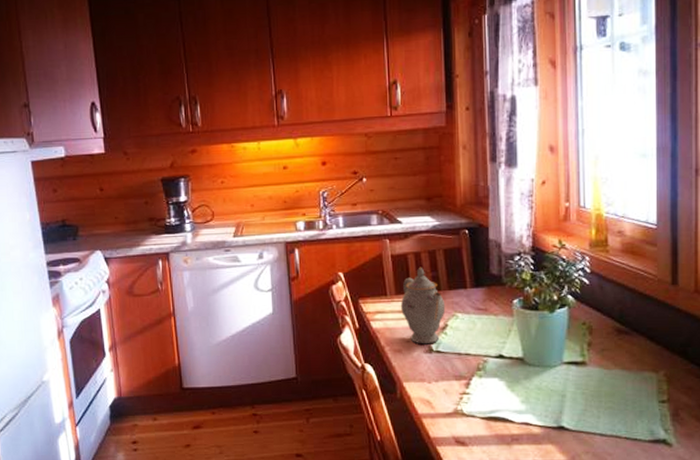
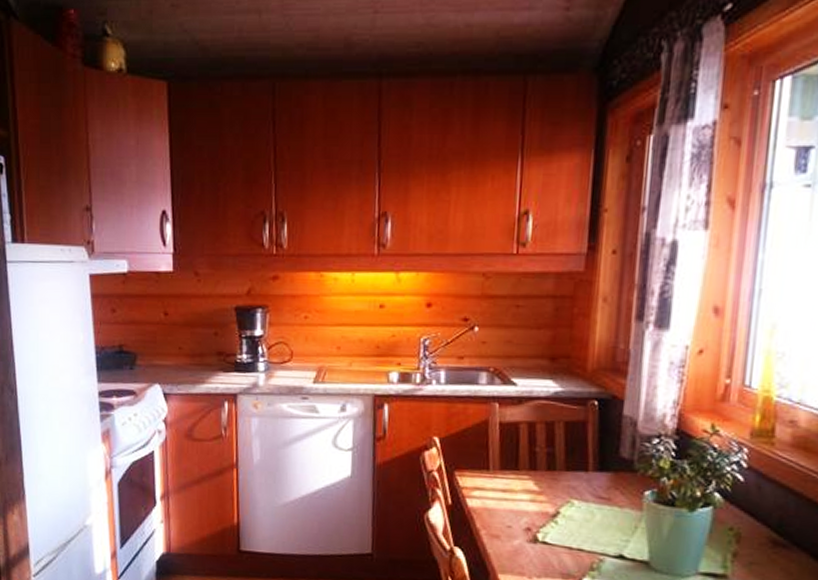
teapot: present [401,267,446,344] -> none [505,440,560,533]

